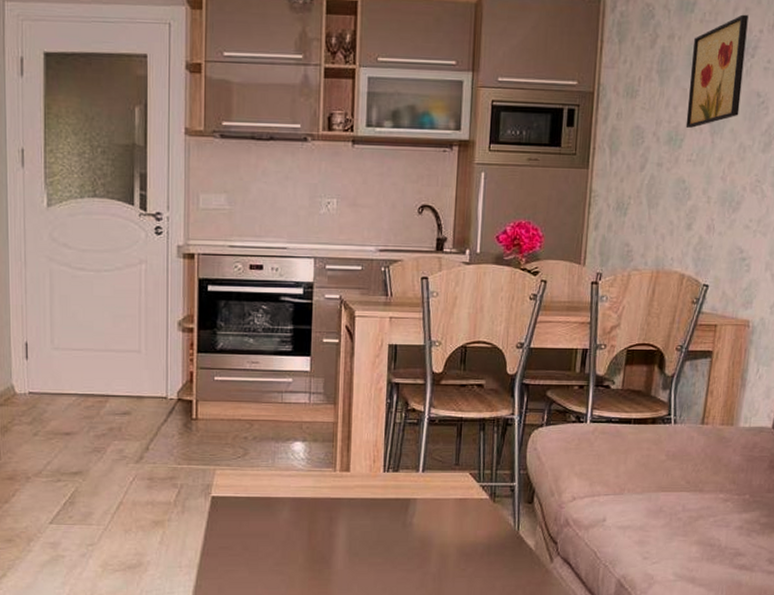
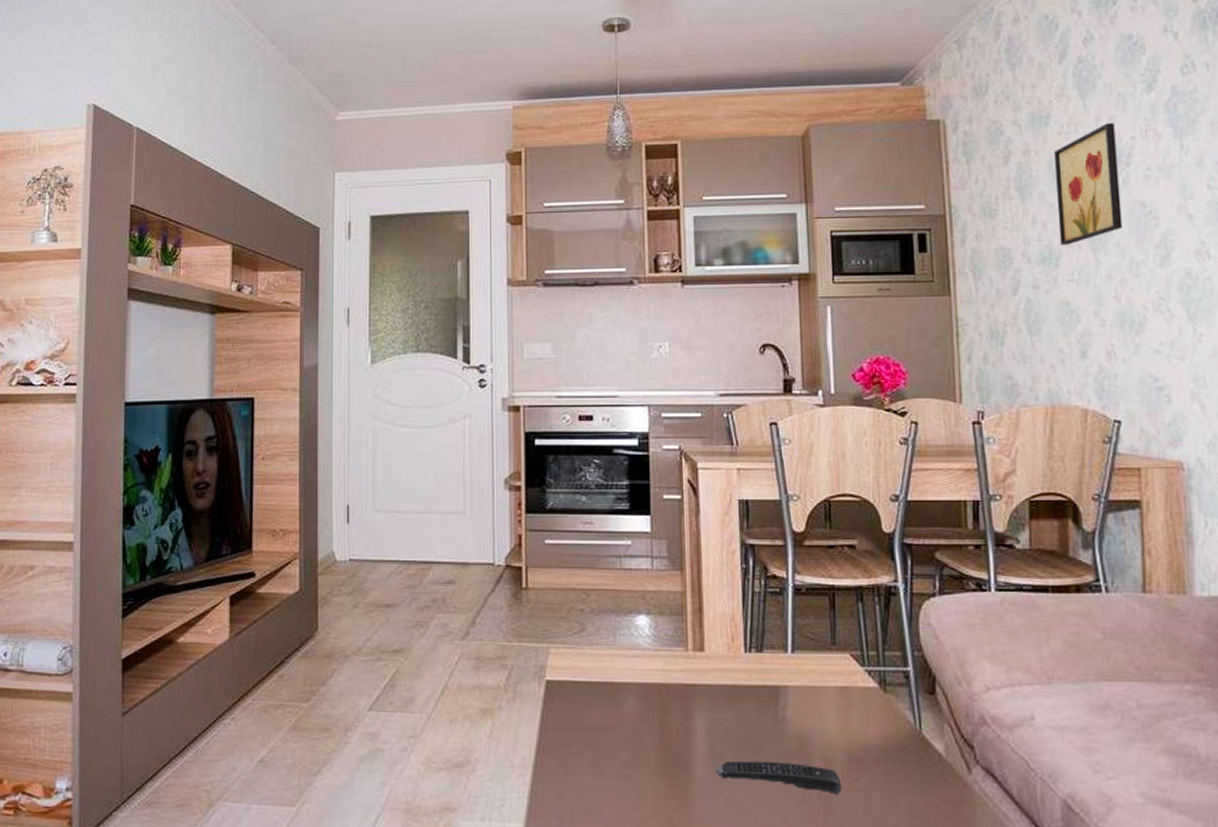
remote control: none [352,557,452,580] -> present [715,760,841,794]

